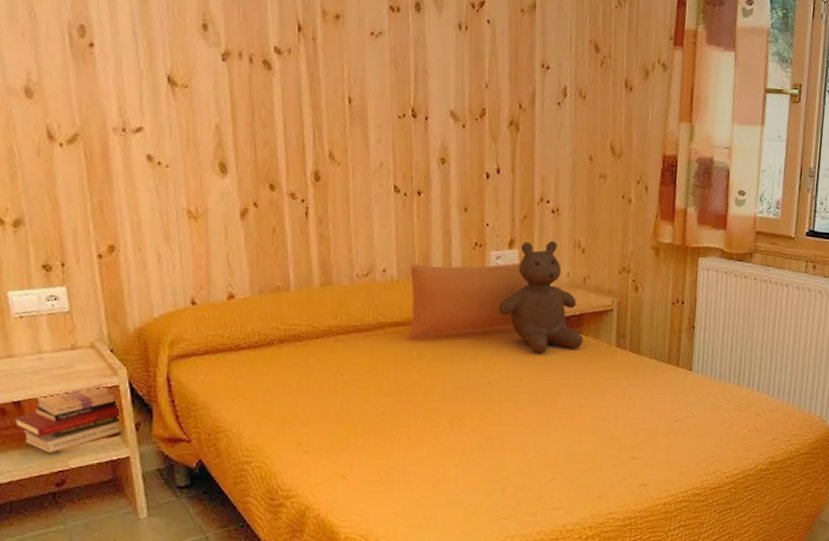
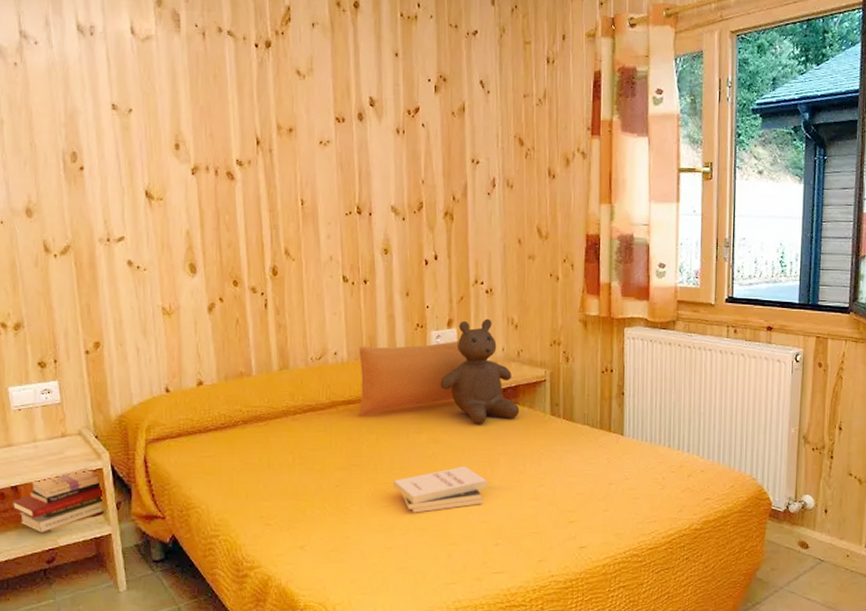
books: none [444,396,546,445] -> present [393,466,487,513]

